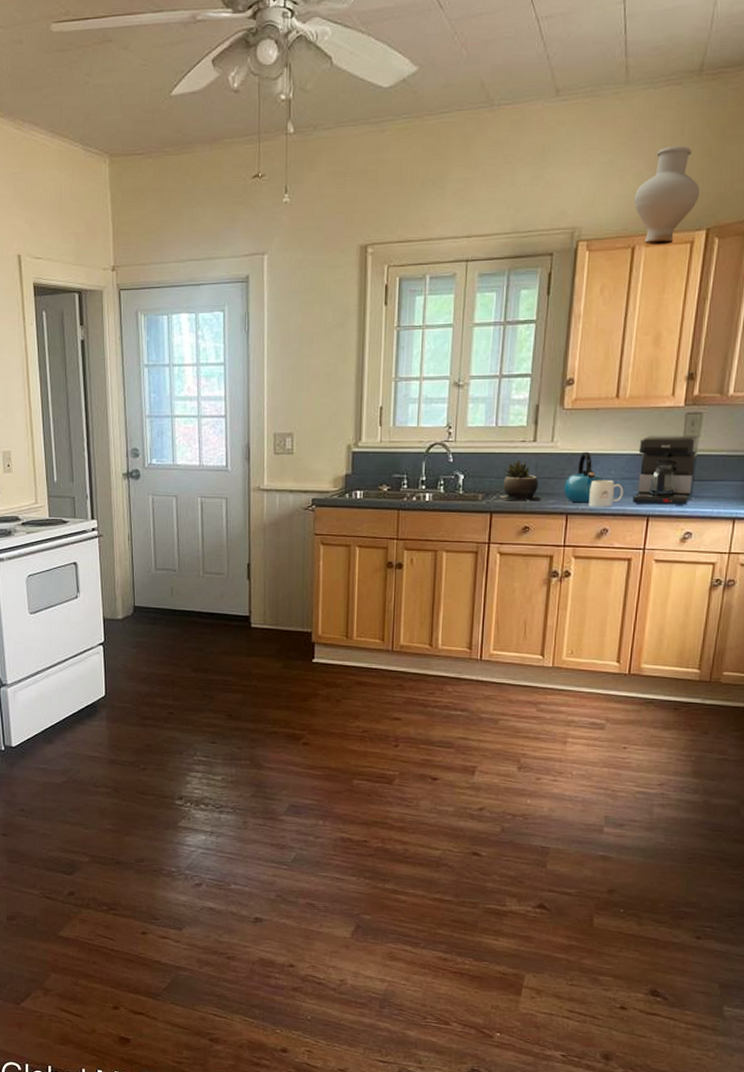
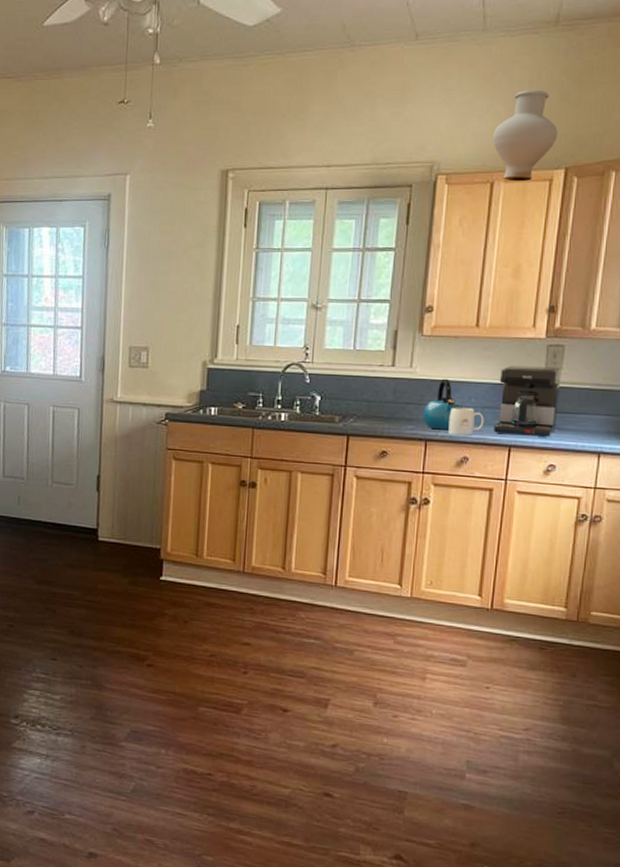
succulent plant: present [499,459,540,501] -> none [356,383,399,425]

